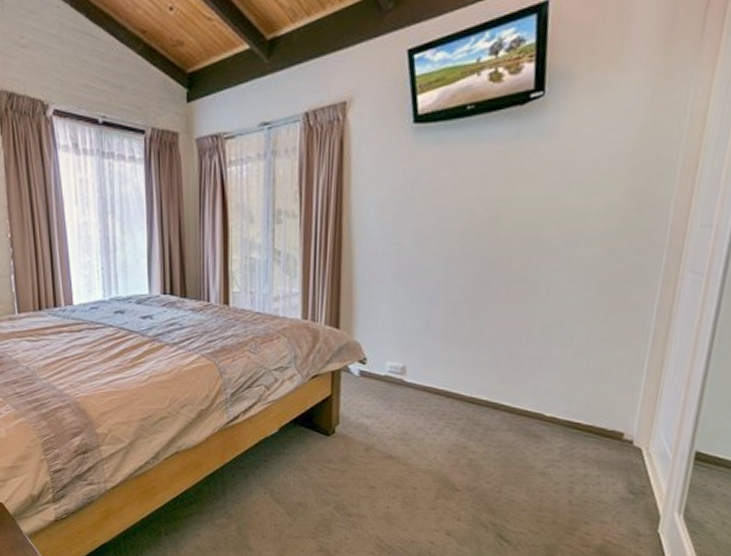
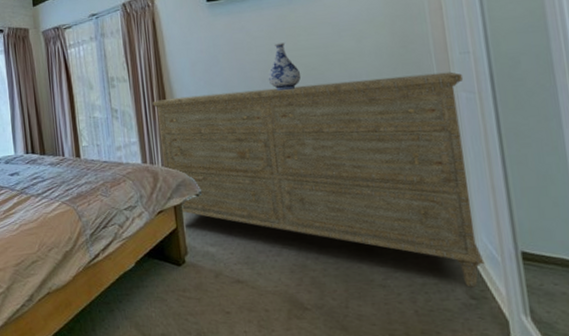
dresser: none [324,244,696,484] -> present [152,71,485,289]
vase: none [469,189,510,248] -> present [267,42,301,90]

